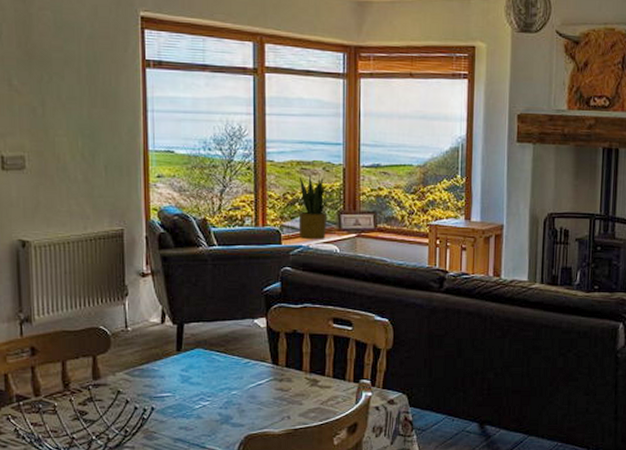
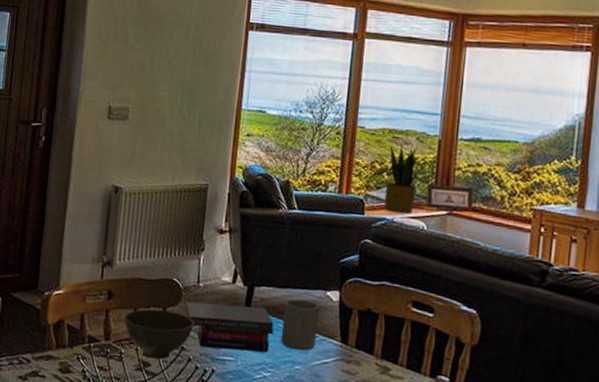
bowl: none [51,358,128,407] -> present [123,308,195,359]
books: none [116,342,208,388] -> present [185,301,274,353]
cup: none [215,329,250,377] -> present [280,299,320,351]

